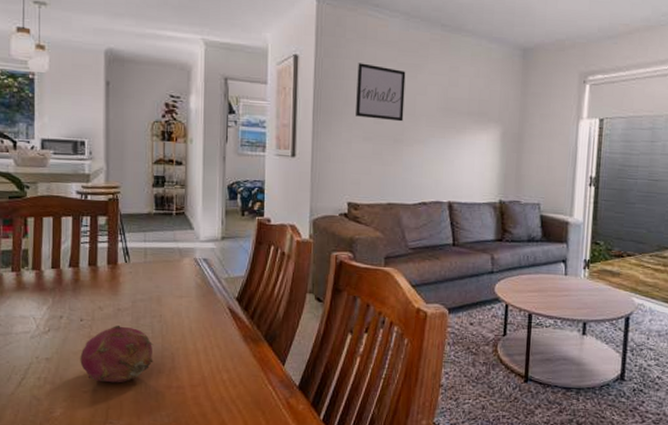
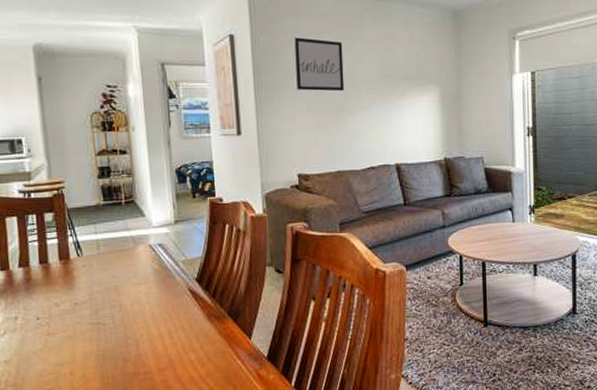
fruit: present [80,326,154,383] -> none [40,319,118,378]

